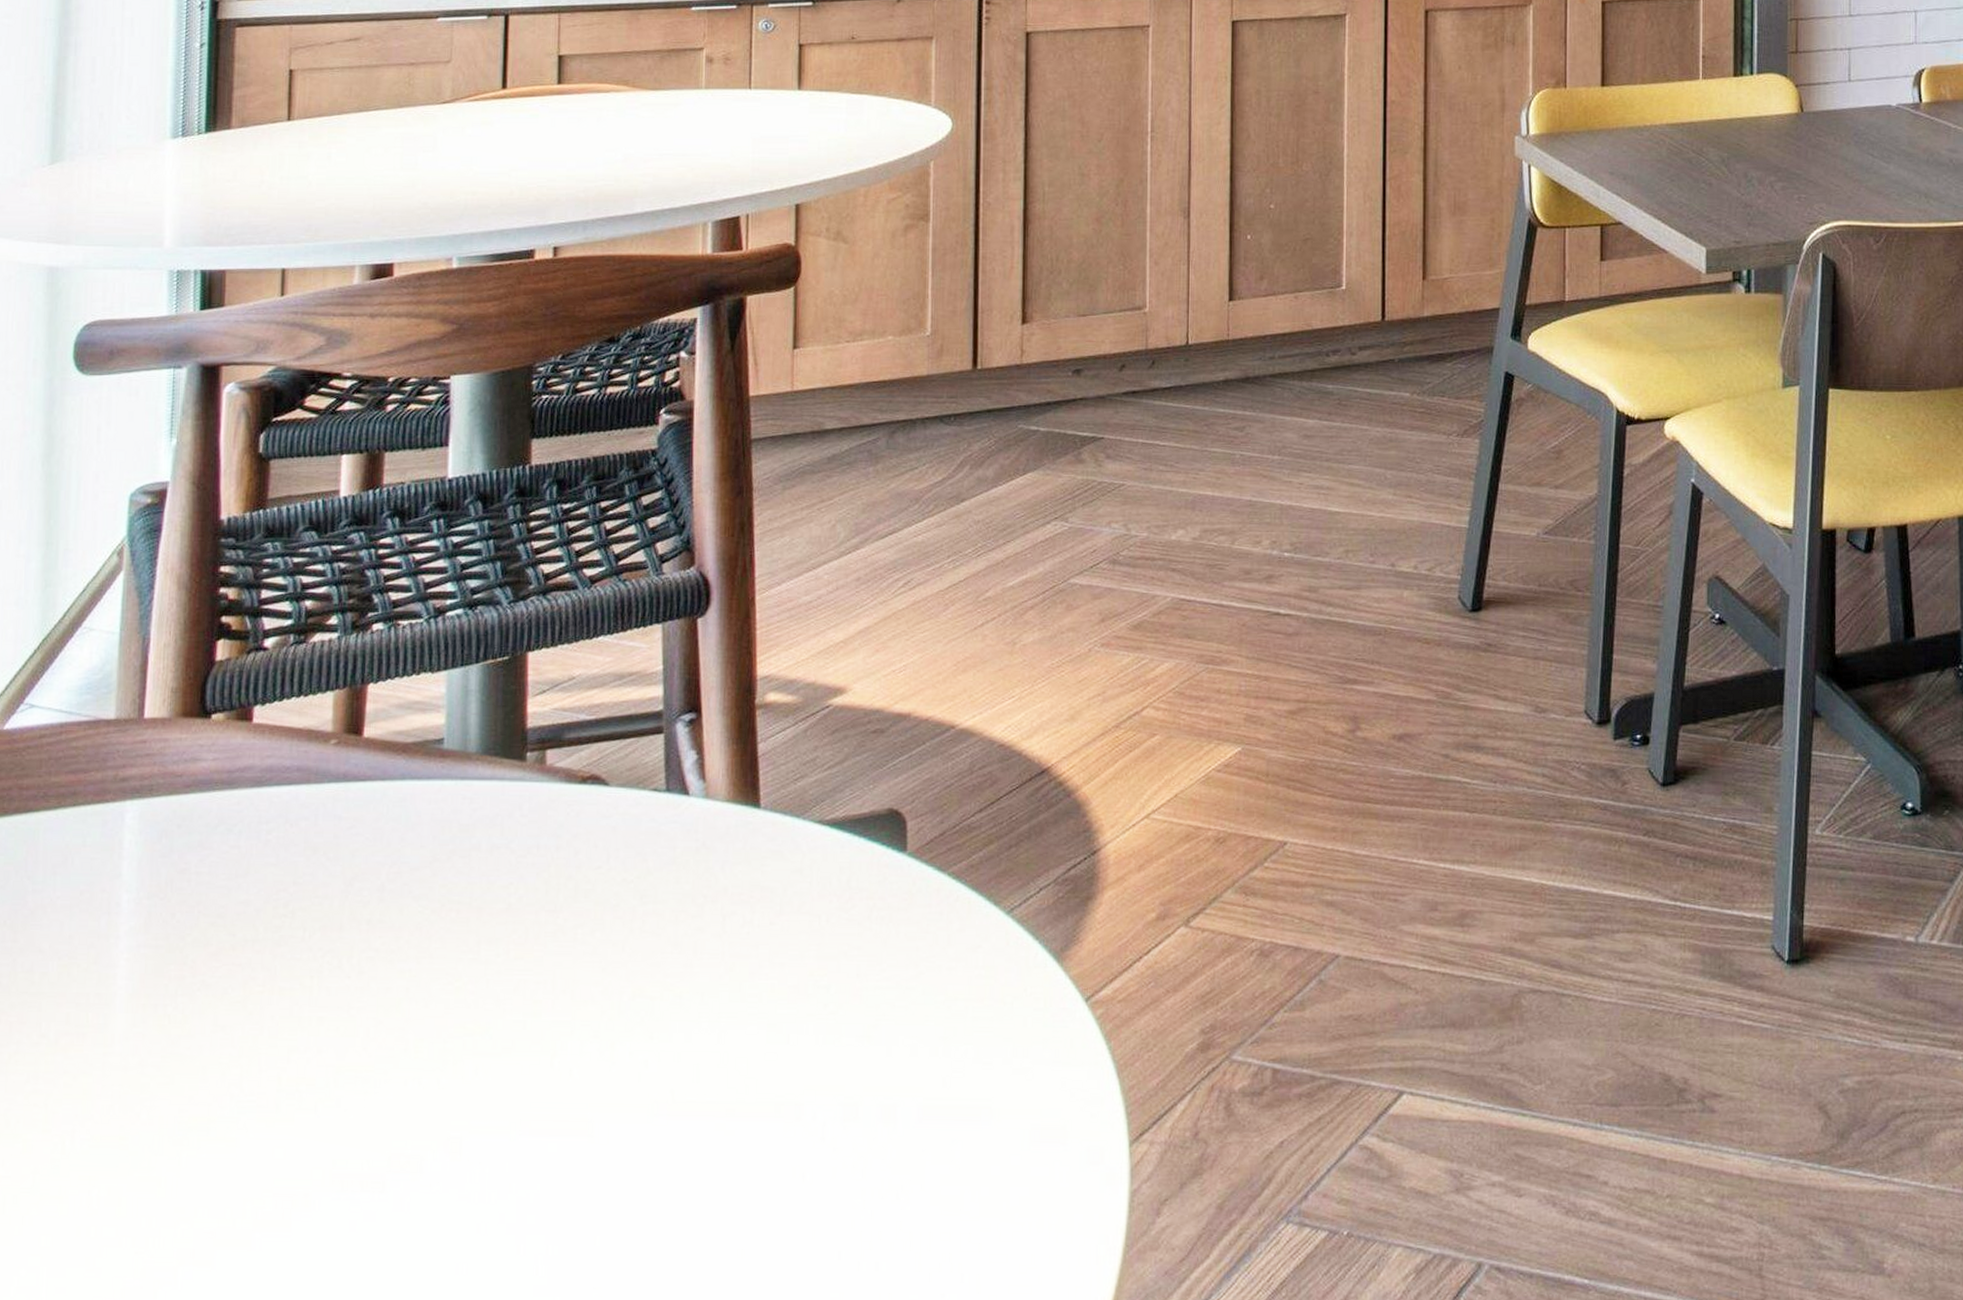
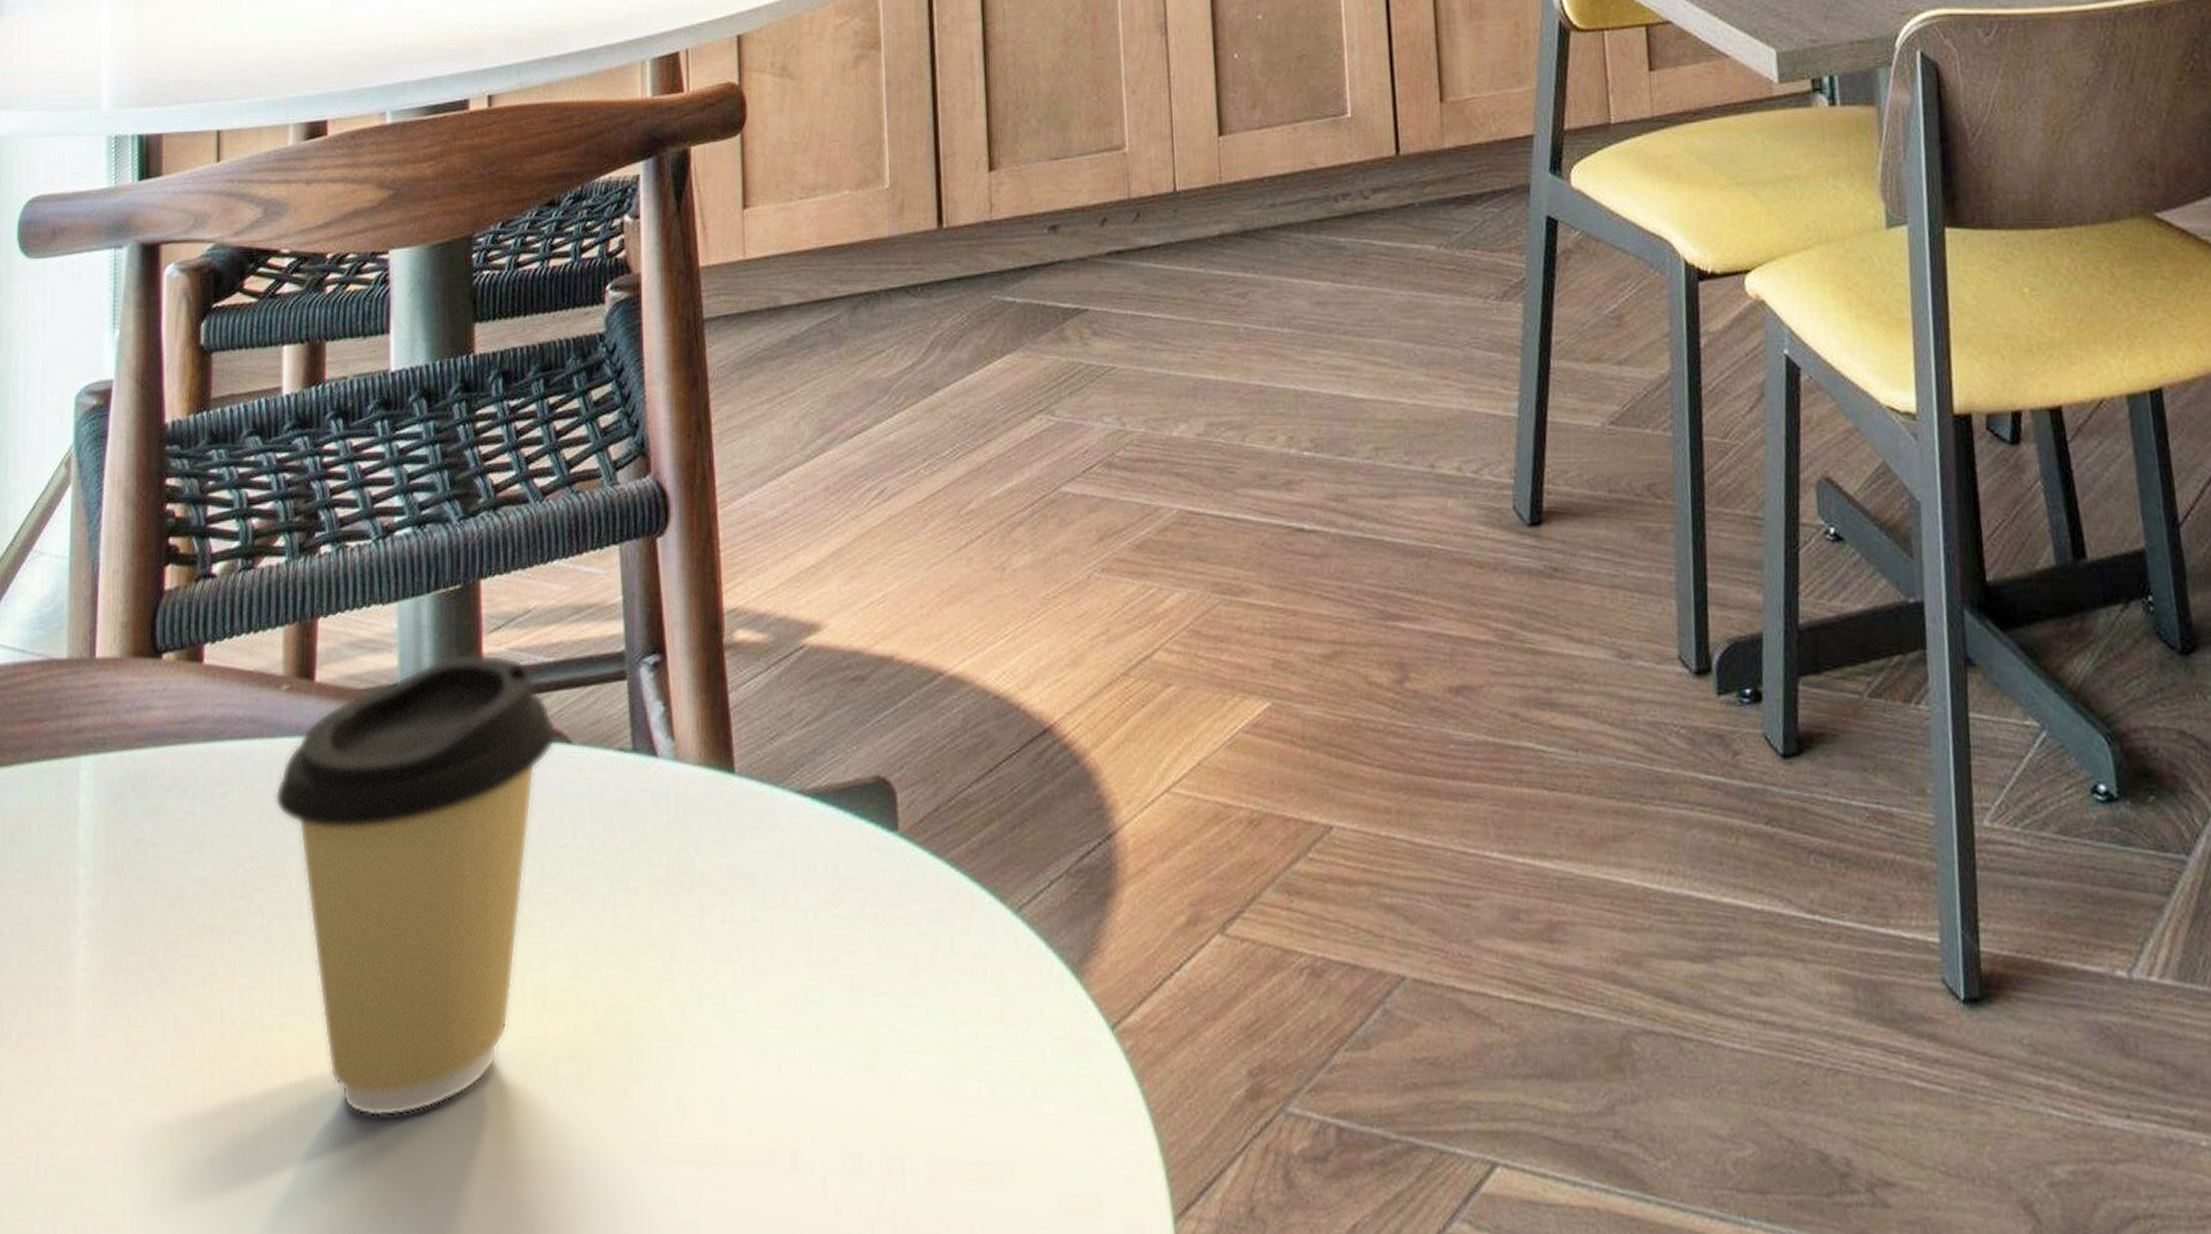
coffee cup: none [320,713,595,1090] -> present [275,653,557,1118]

